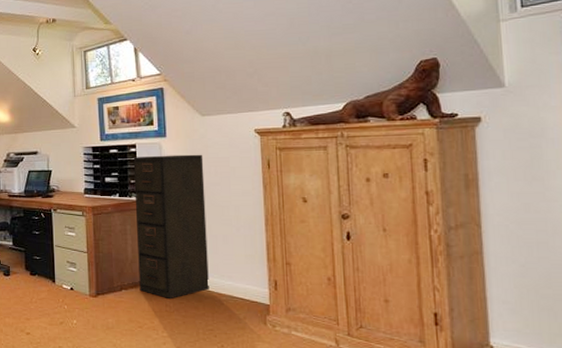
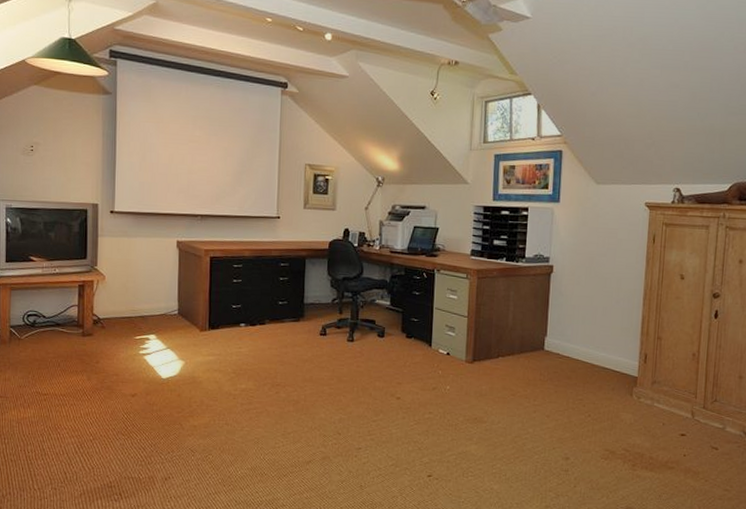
filing cabinet: present [133,154,209,300] -> none [516,221,594,369]

